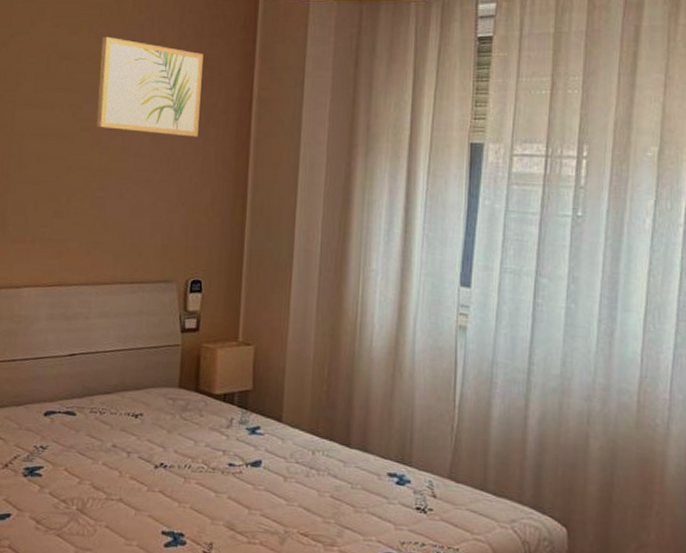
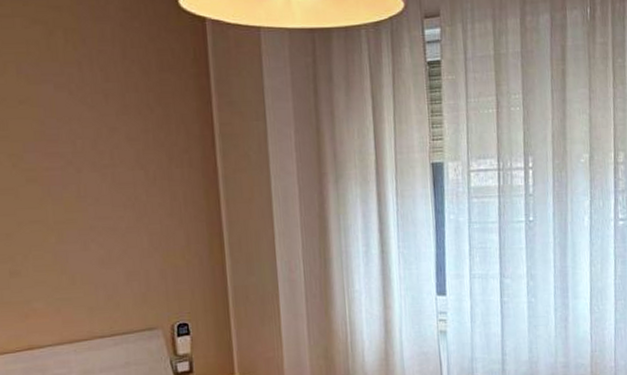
wall art: present [96,36,203,137] -> none [33,76,162,180]

